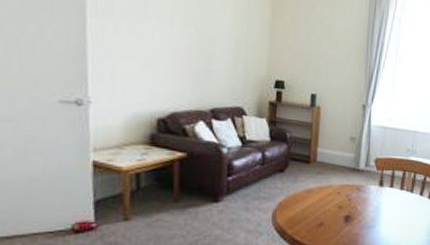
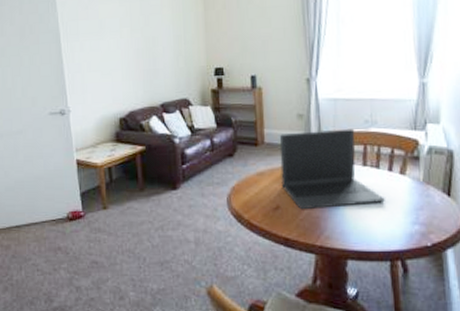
laptop: none [327,154,414,227] -> present [279,128,385,210]

